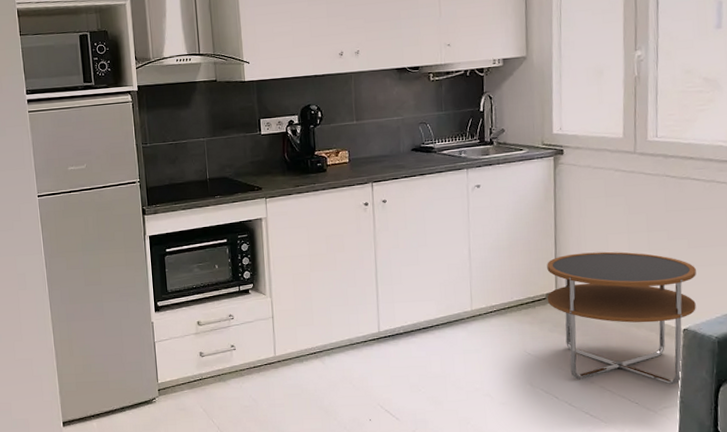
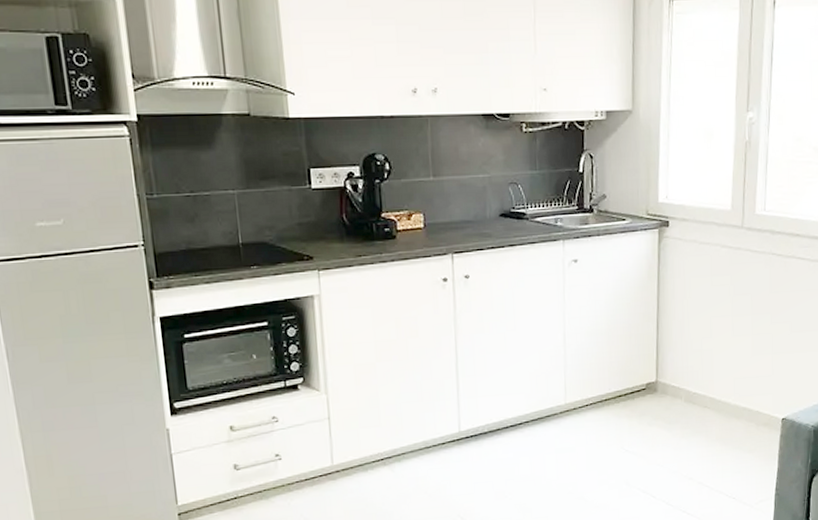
side table: present [547,251,696,385] -> none [647,336,797,478]

